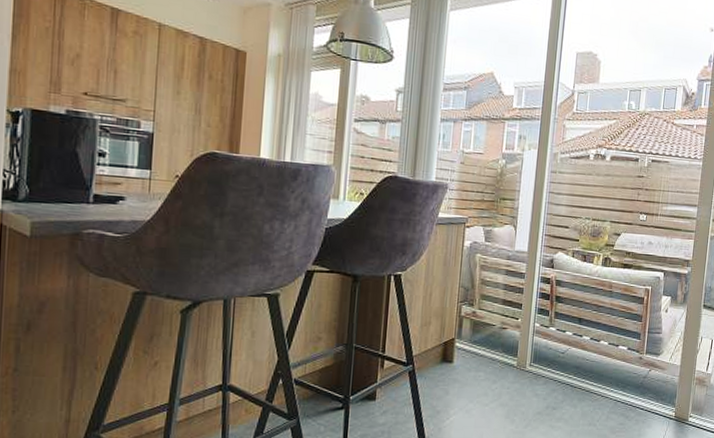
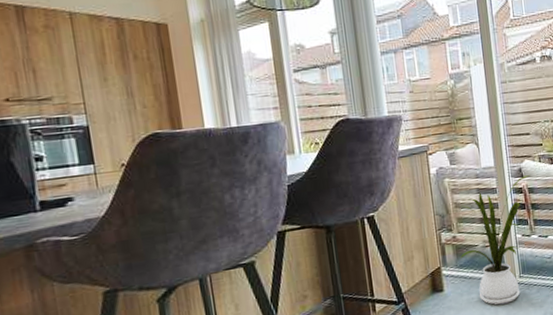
house plant: none [476,267,561,389] -> present [460,175,530,305]

